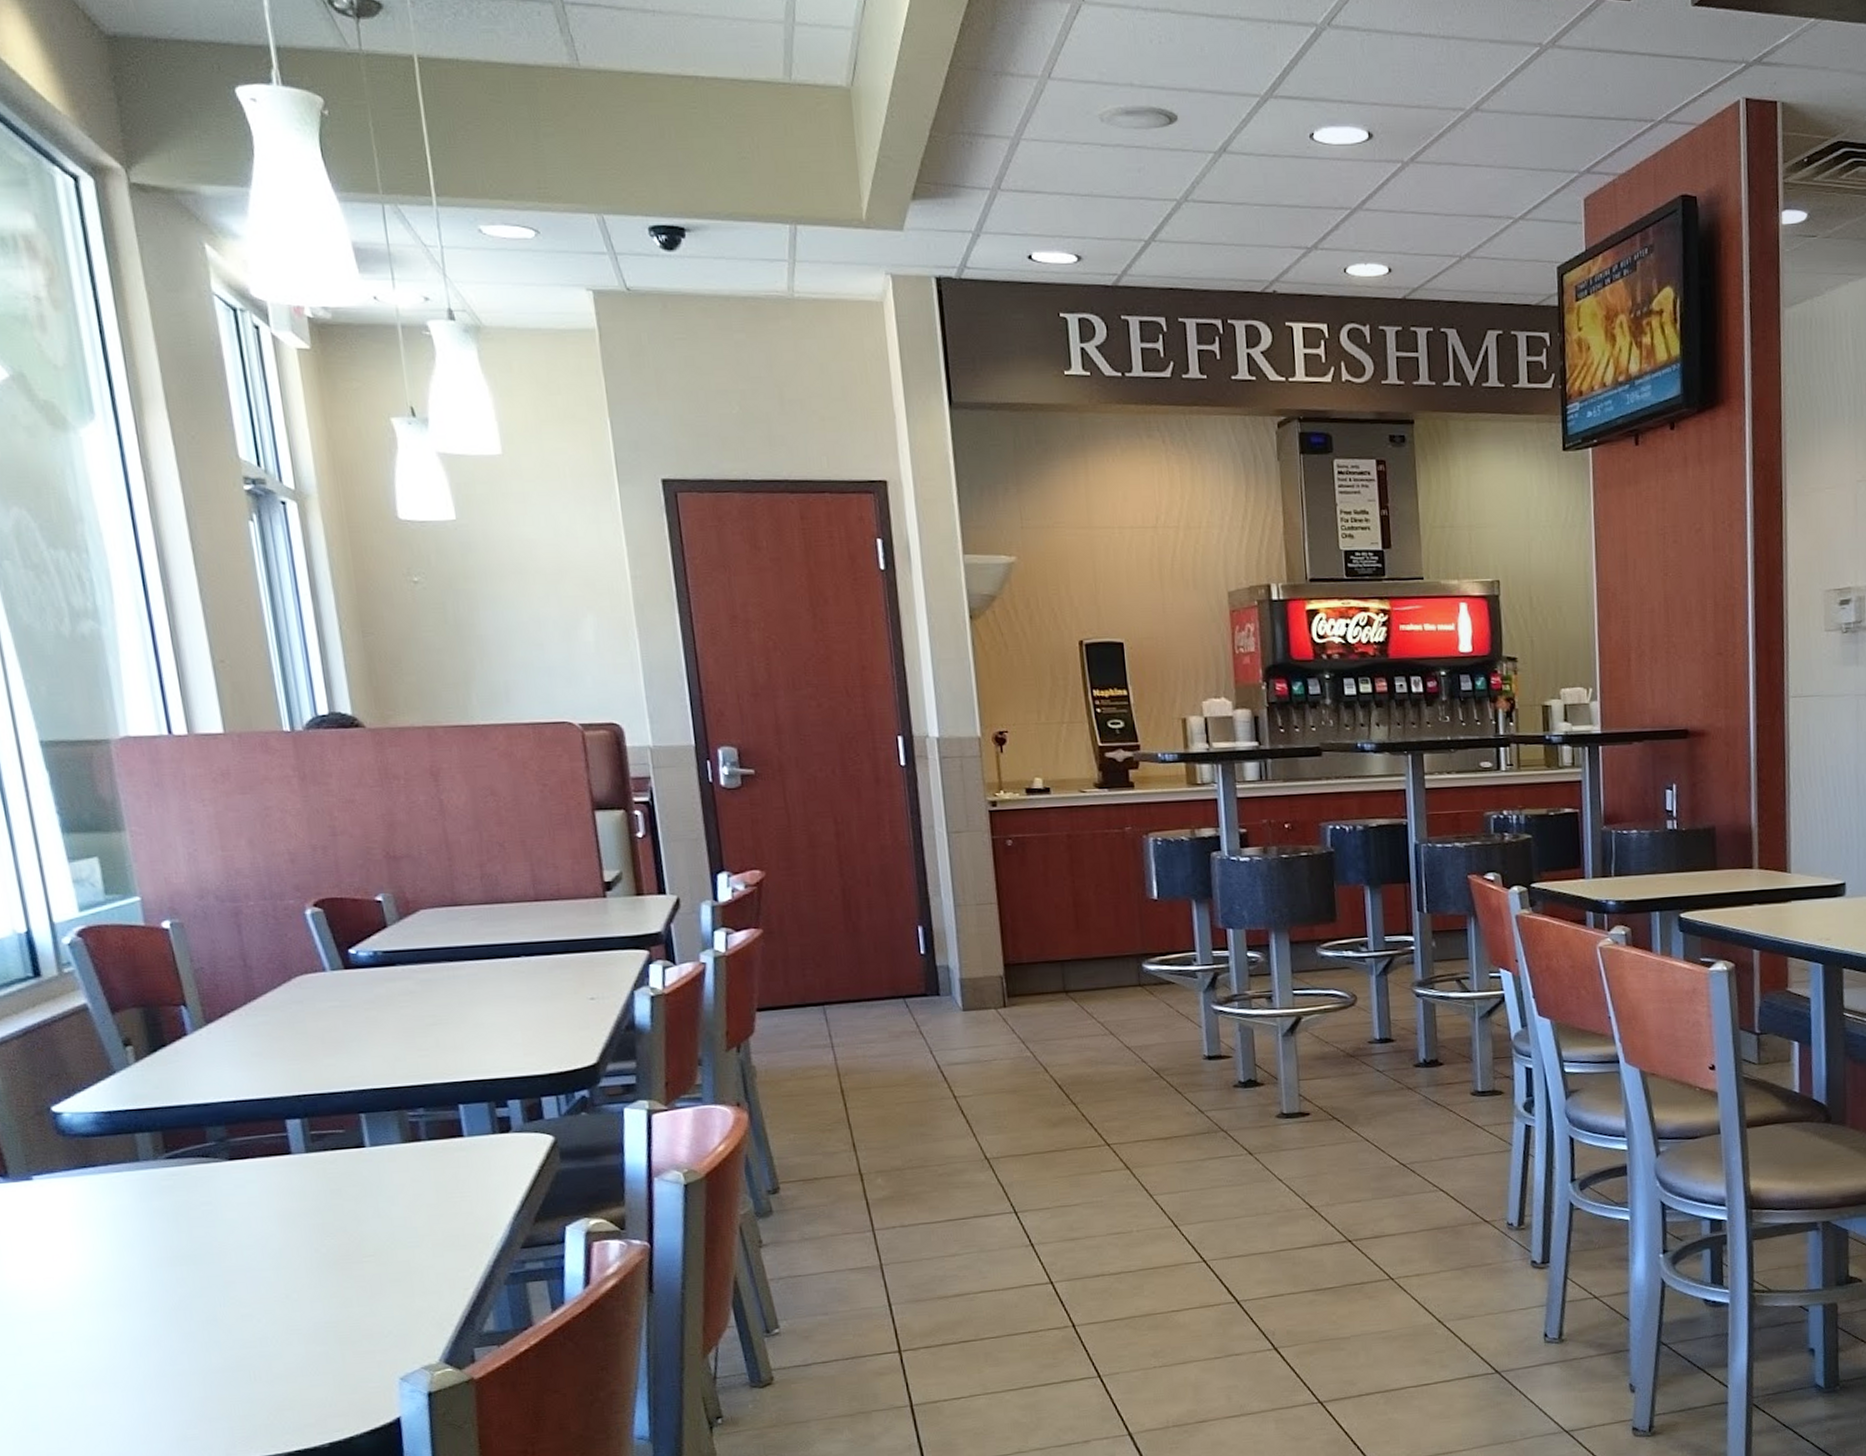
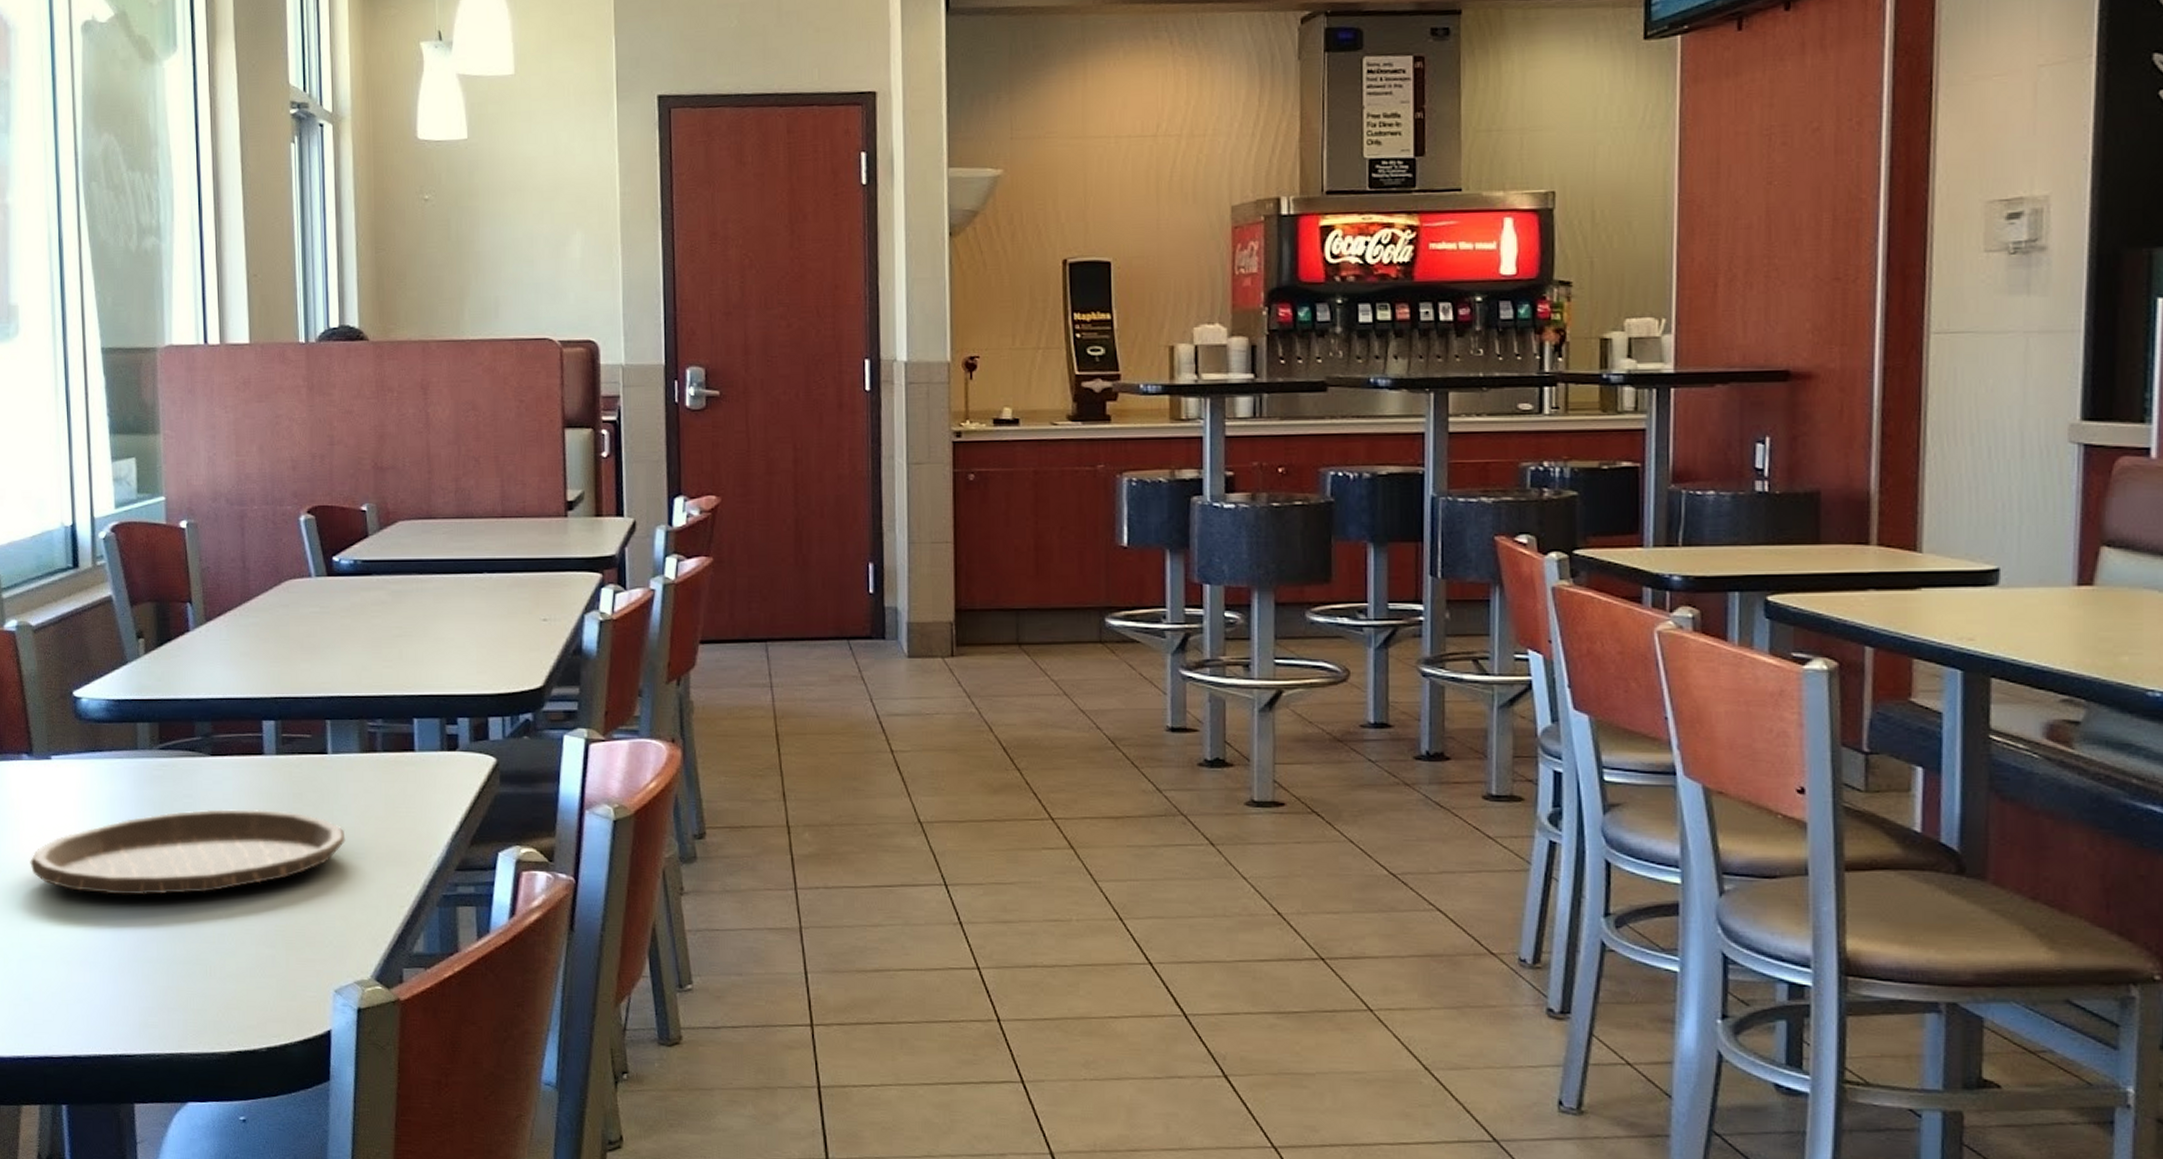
plate: none [20,1208,396,1313] -> present [30,809,346,896]

